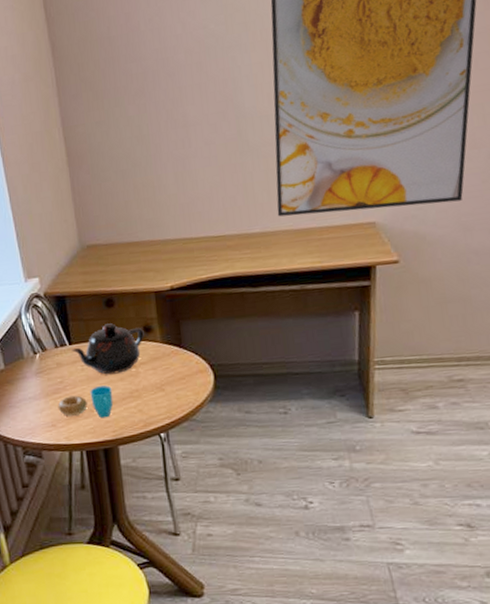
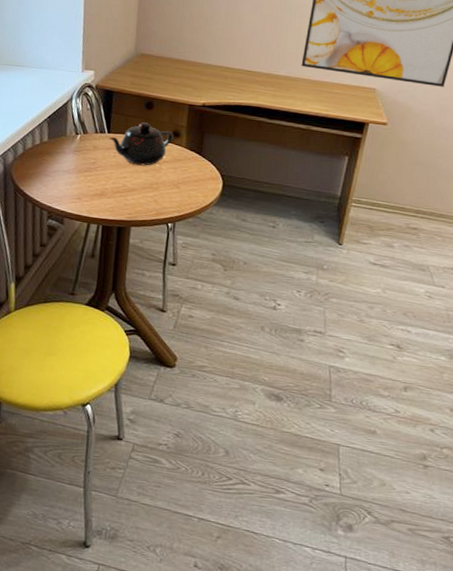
cup: present [57,385,114,418] -> none [86,173,136,201]

